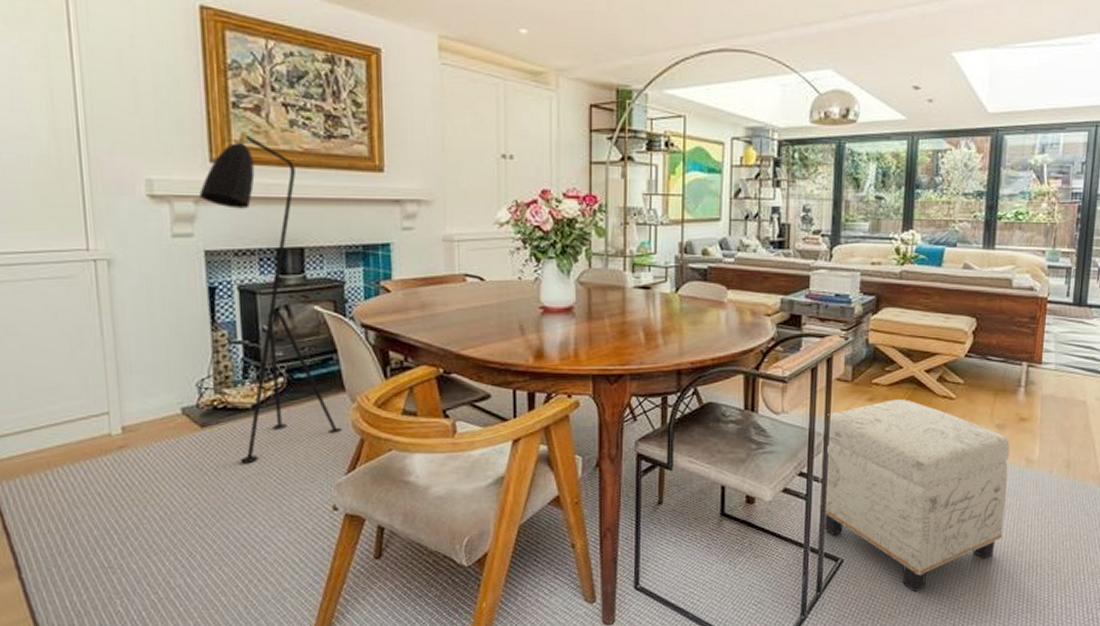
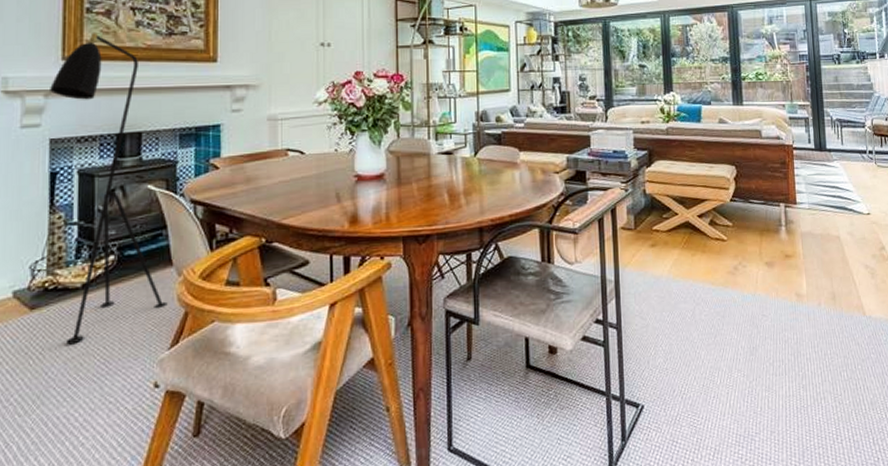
ottoman: present [818,399,1010,593] -> none [612,243,786,435]

